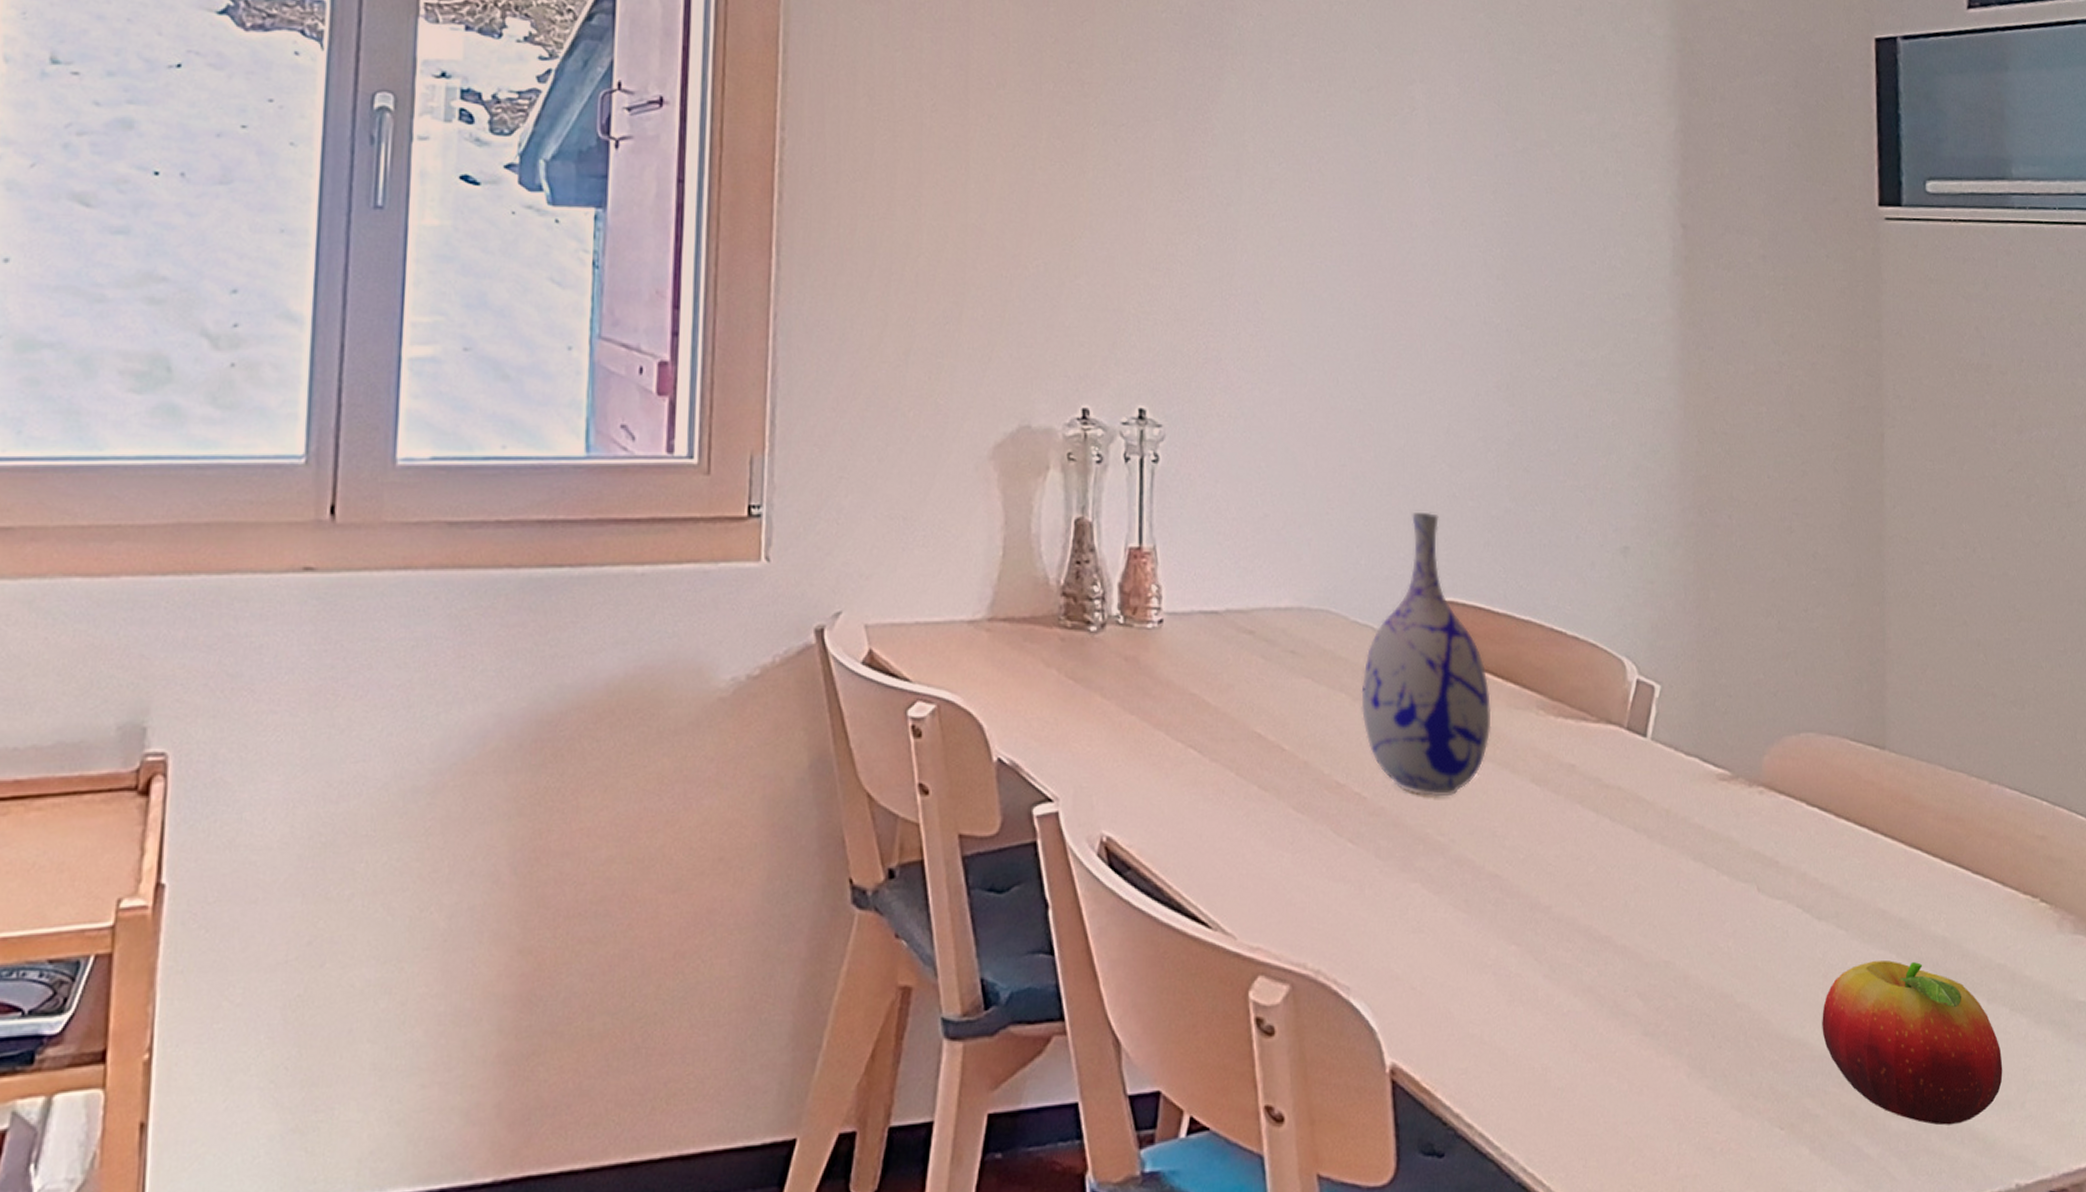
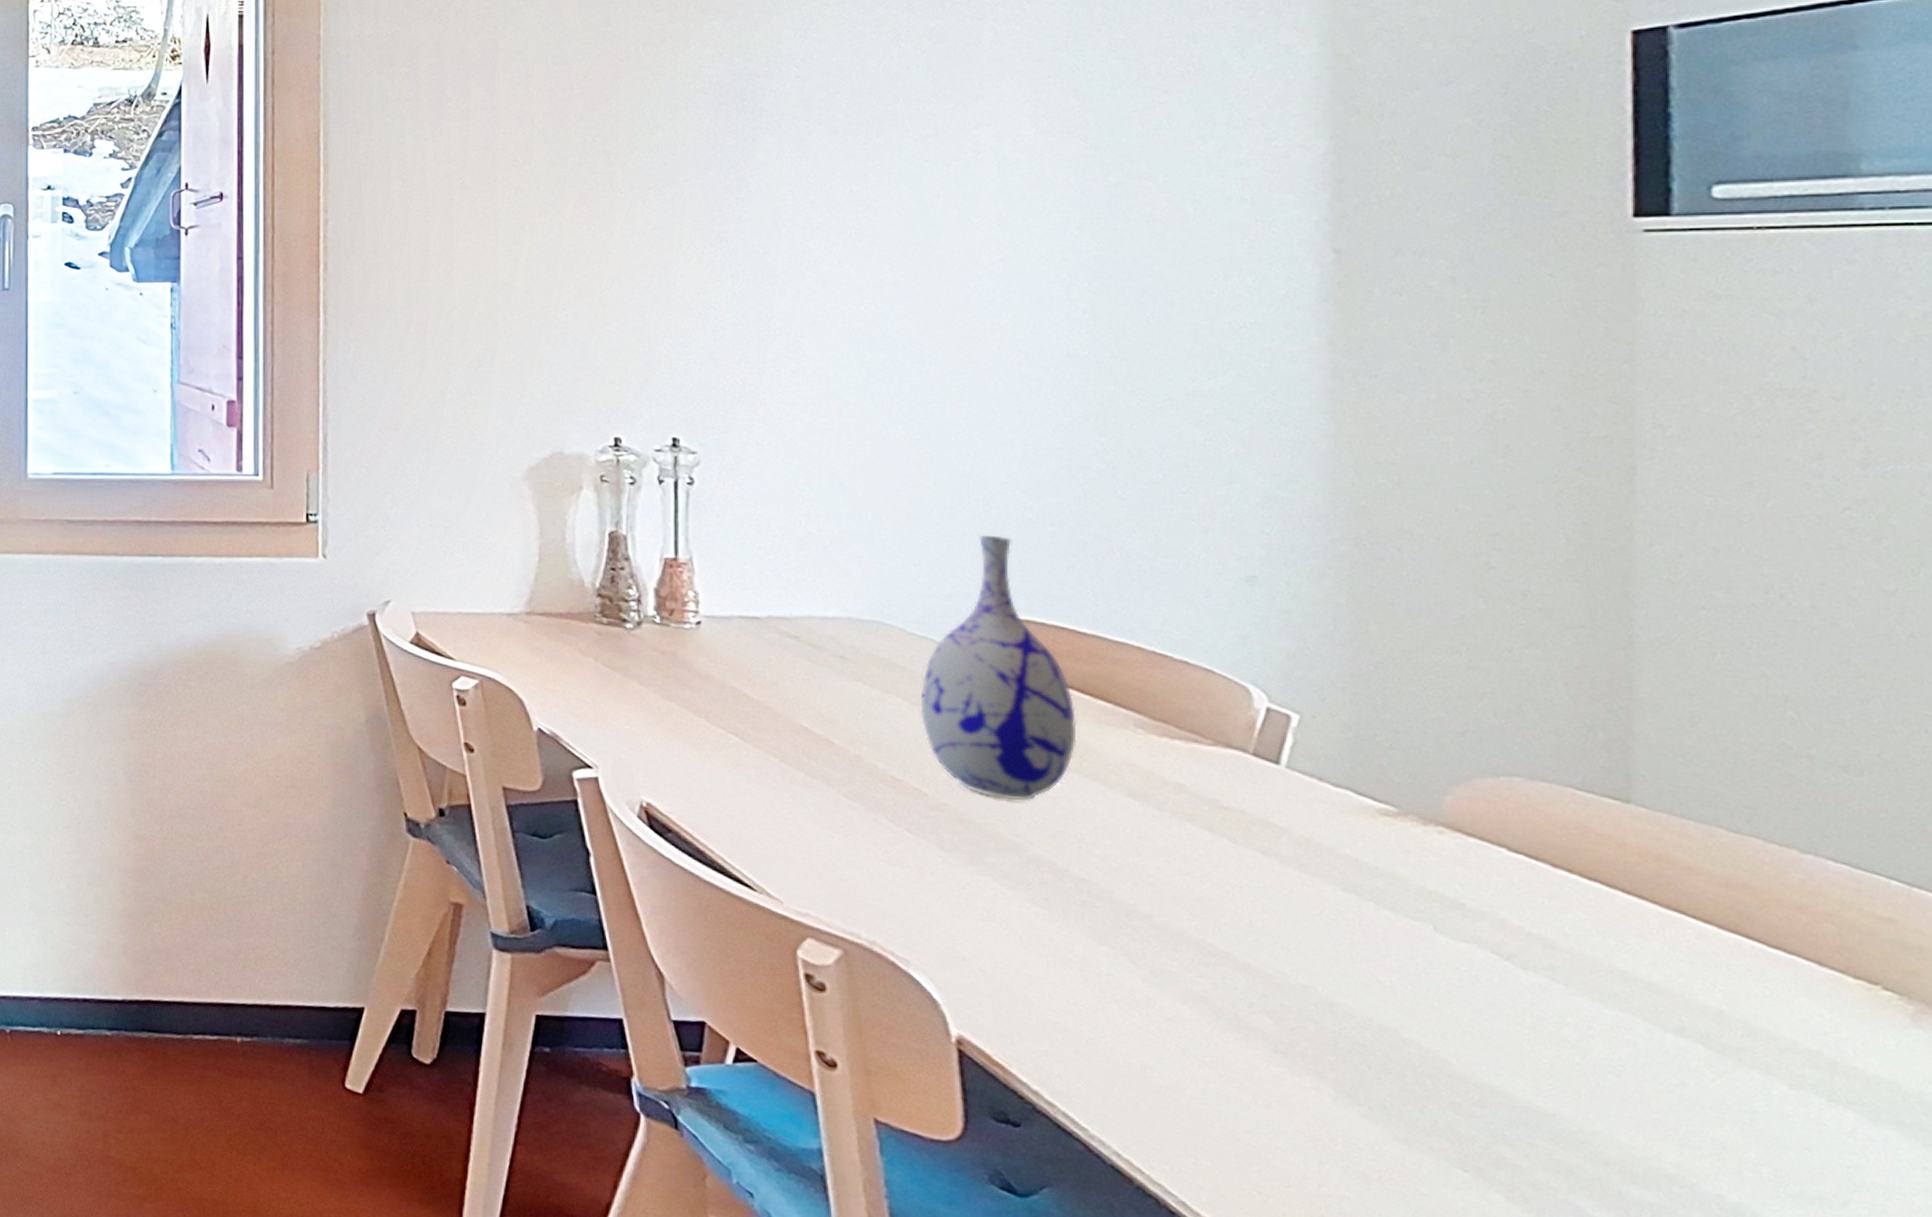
fruit: present [1822,960,2003,1126] -> none [1526,1021,1813,1209]

